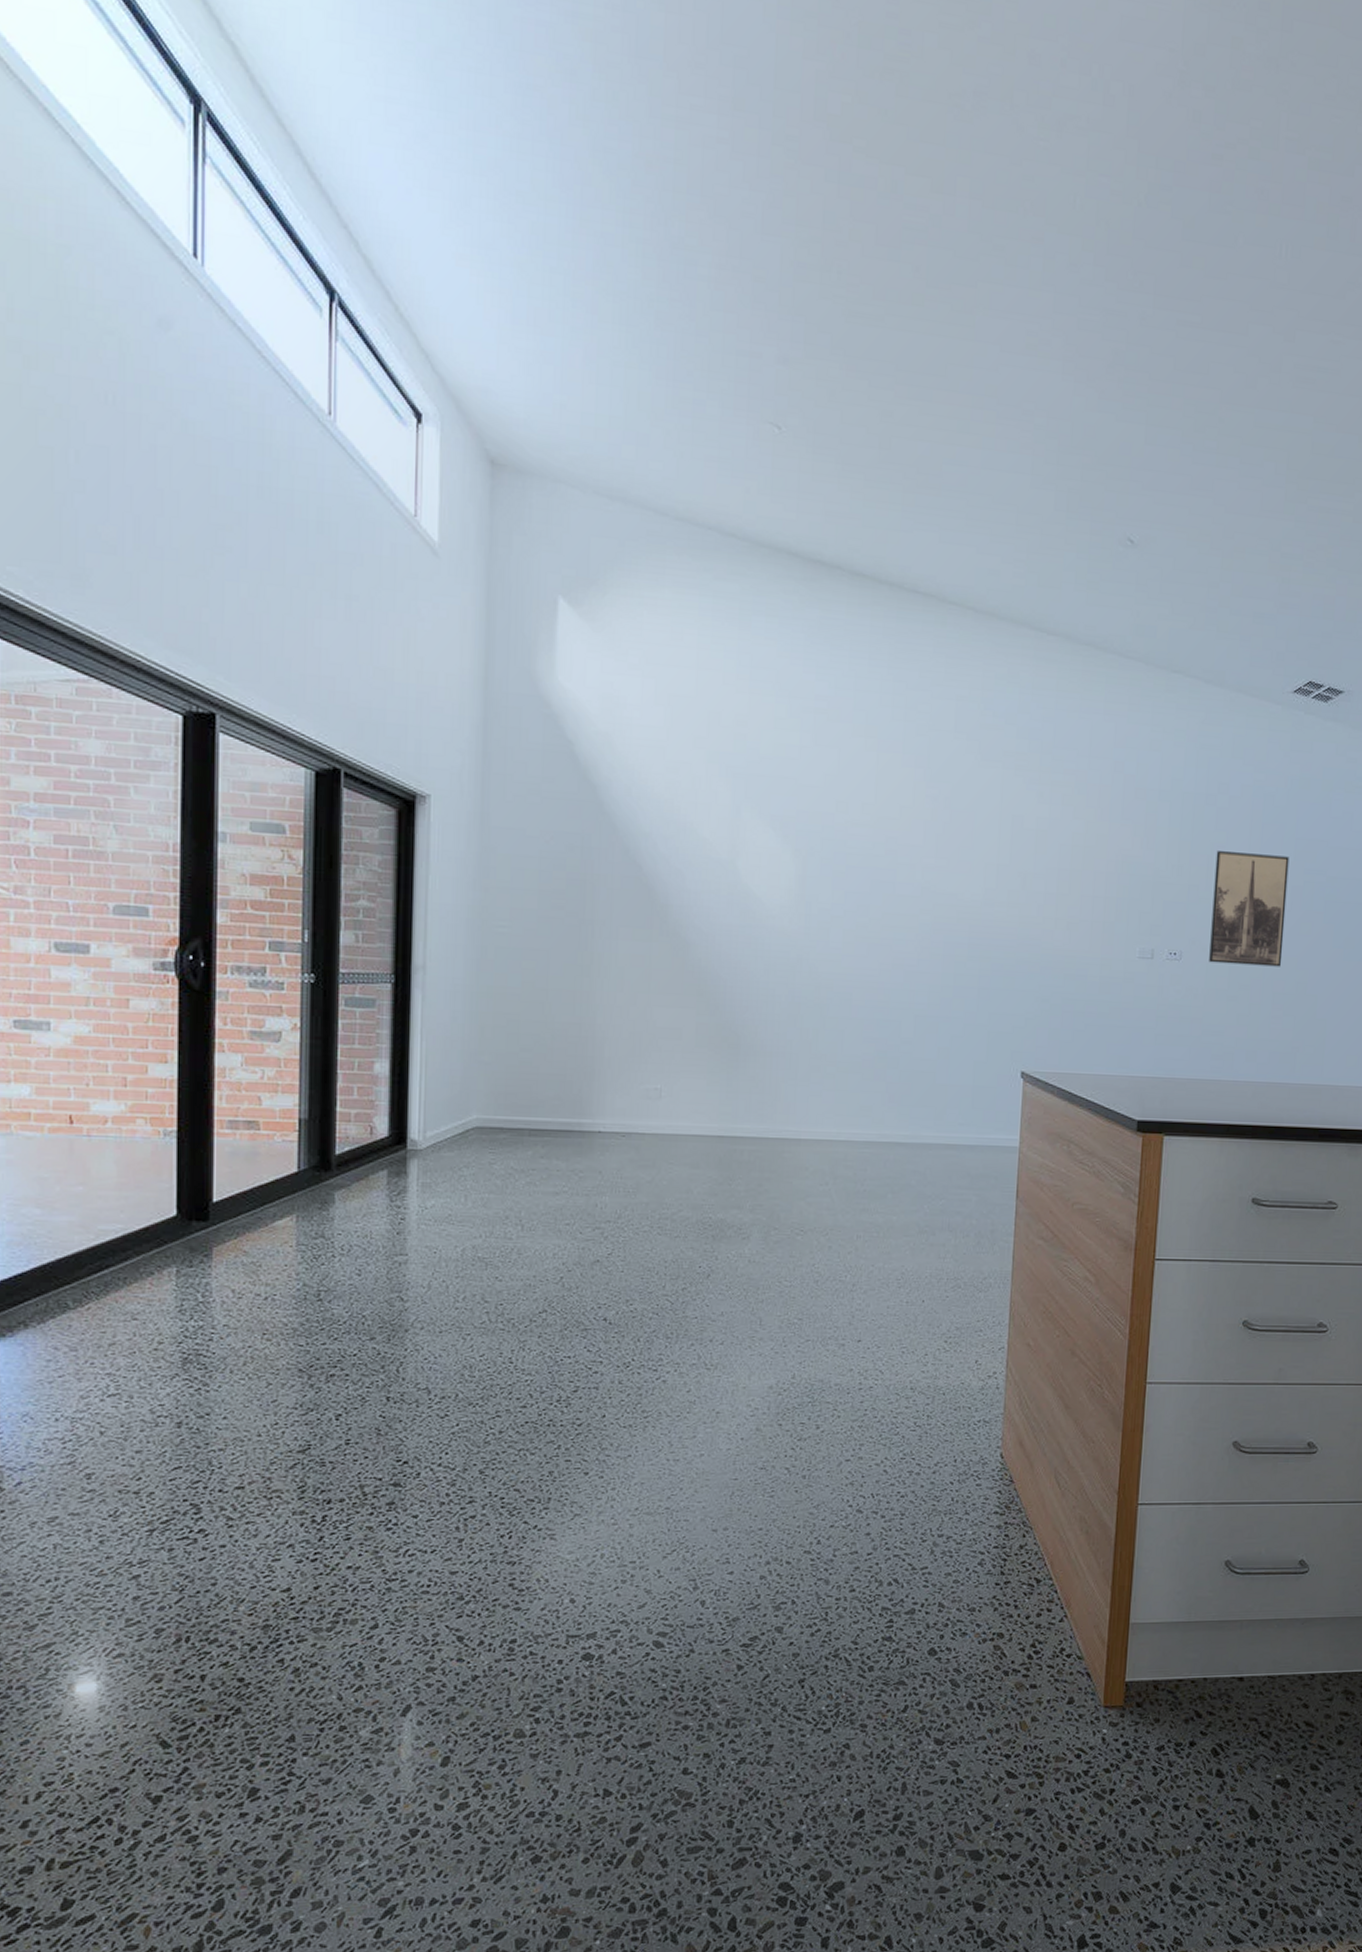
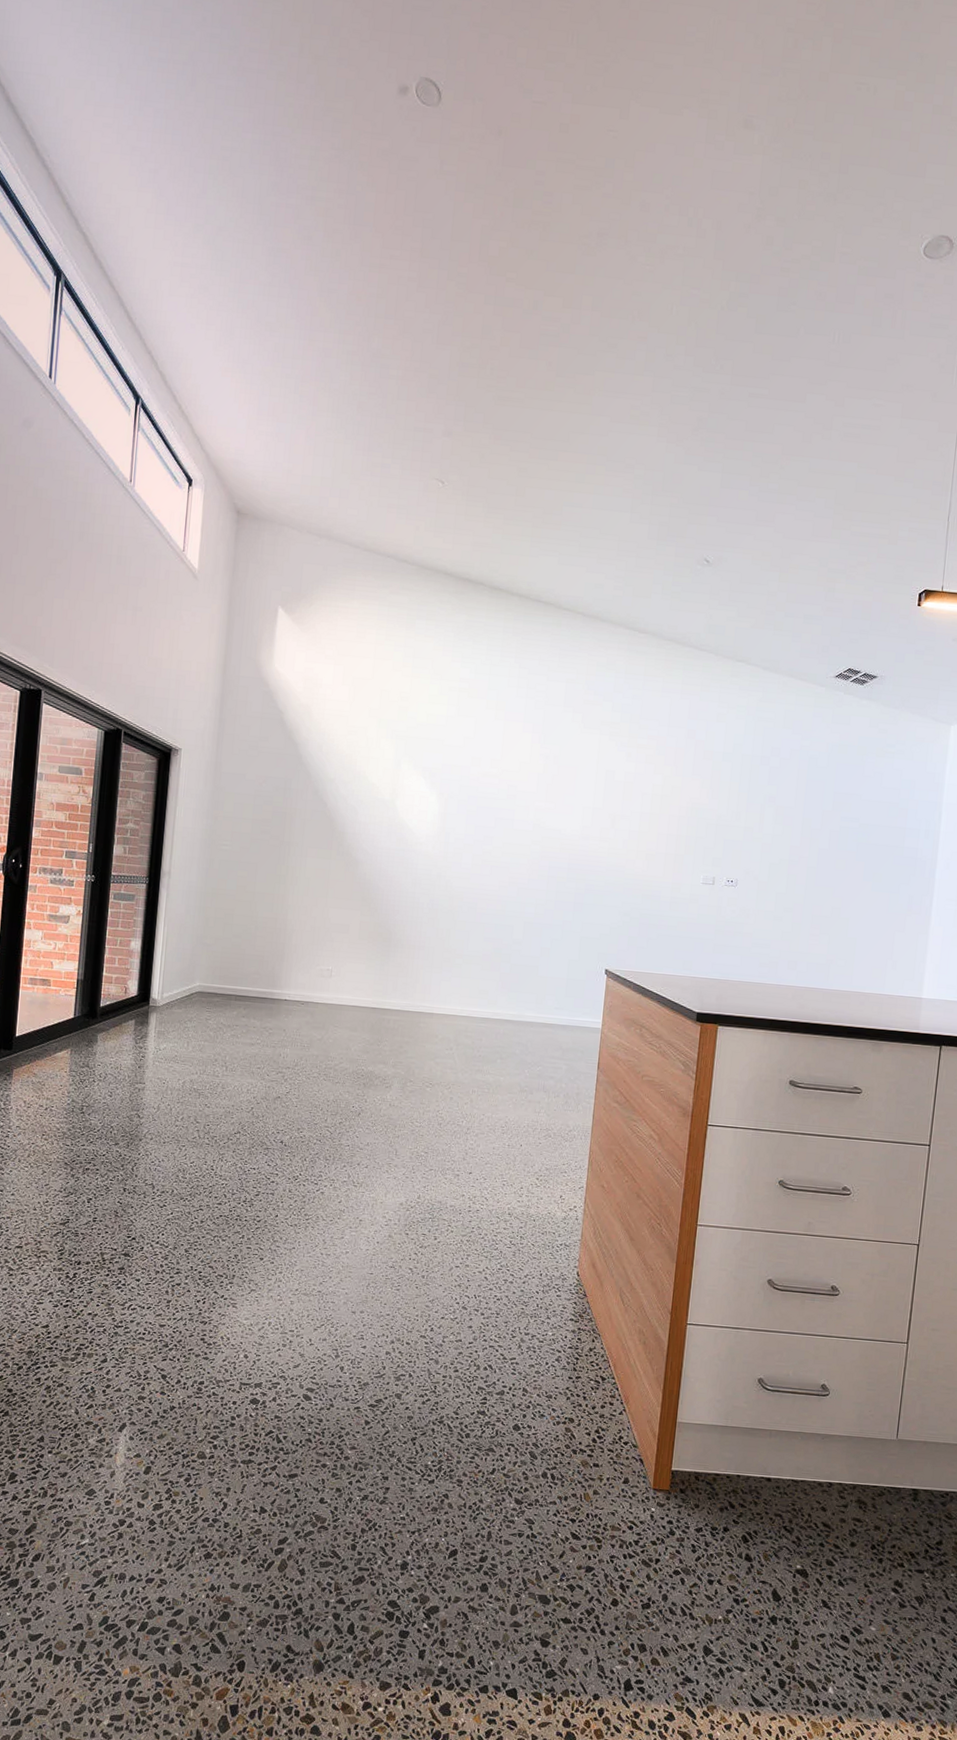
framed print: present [1209,851,1290,967] -> none [759,801,829,895]

